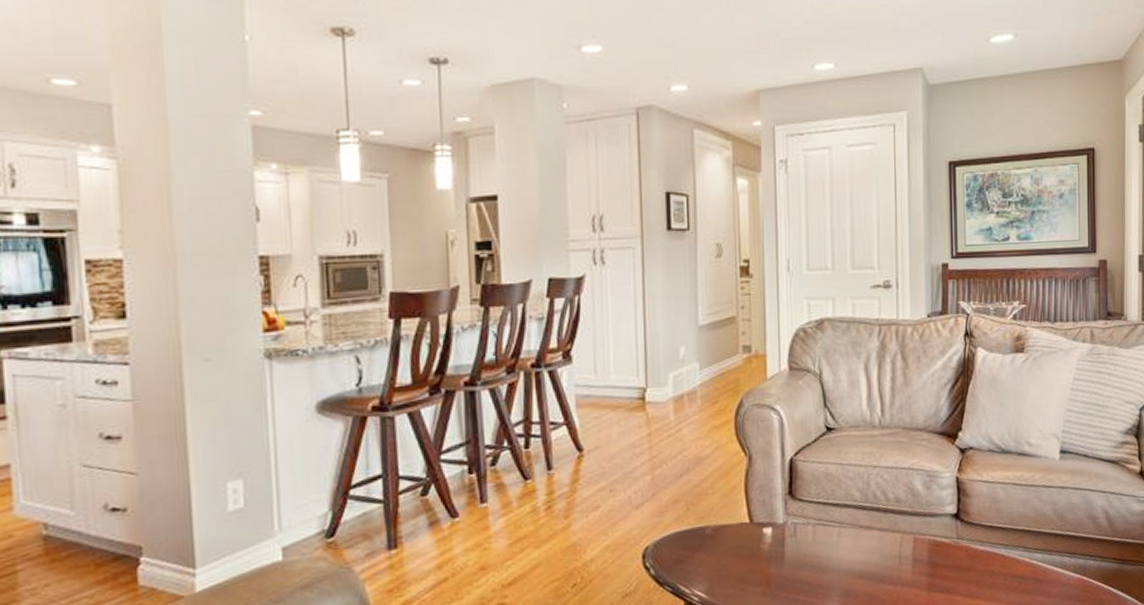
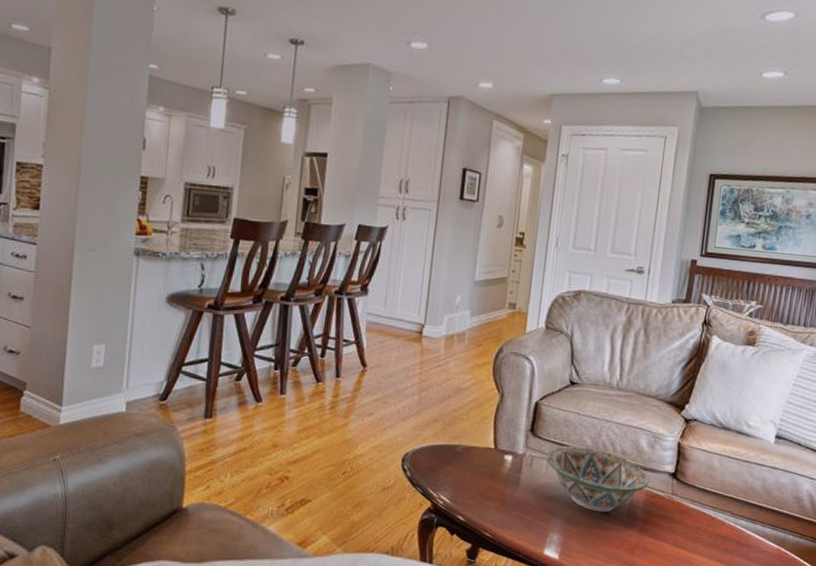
decorative bowl: none [811,501,931,575] -> present [546,445,650,513]

